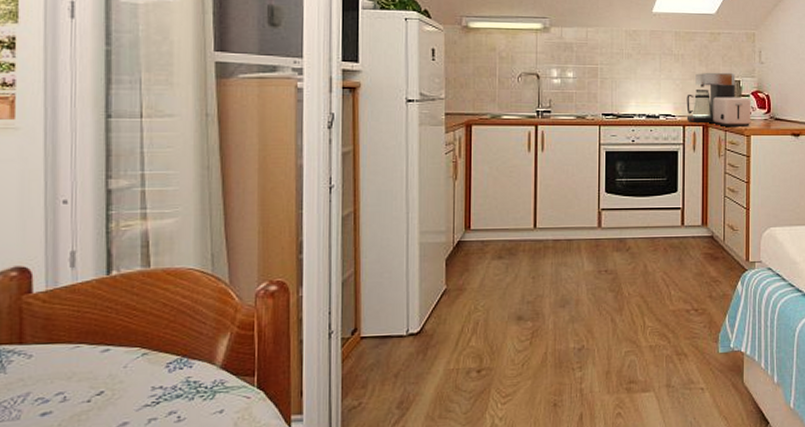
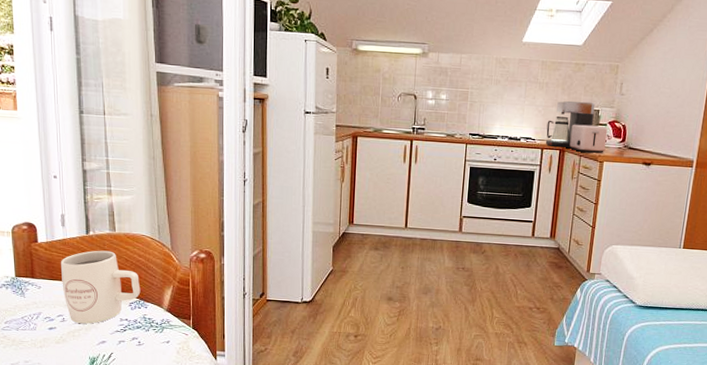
mug: none [64,294,184,401] -> present [60,250,141,324]

